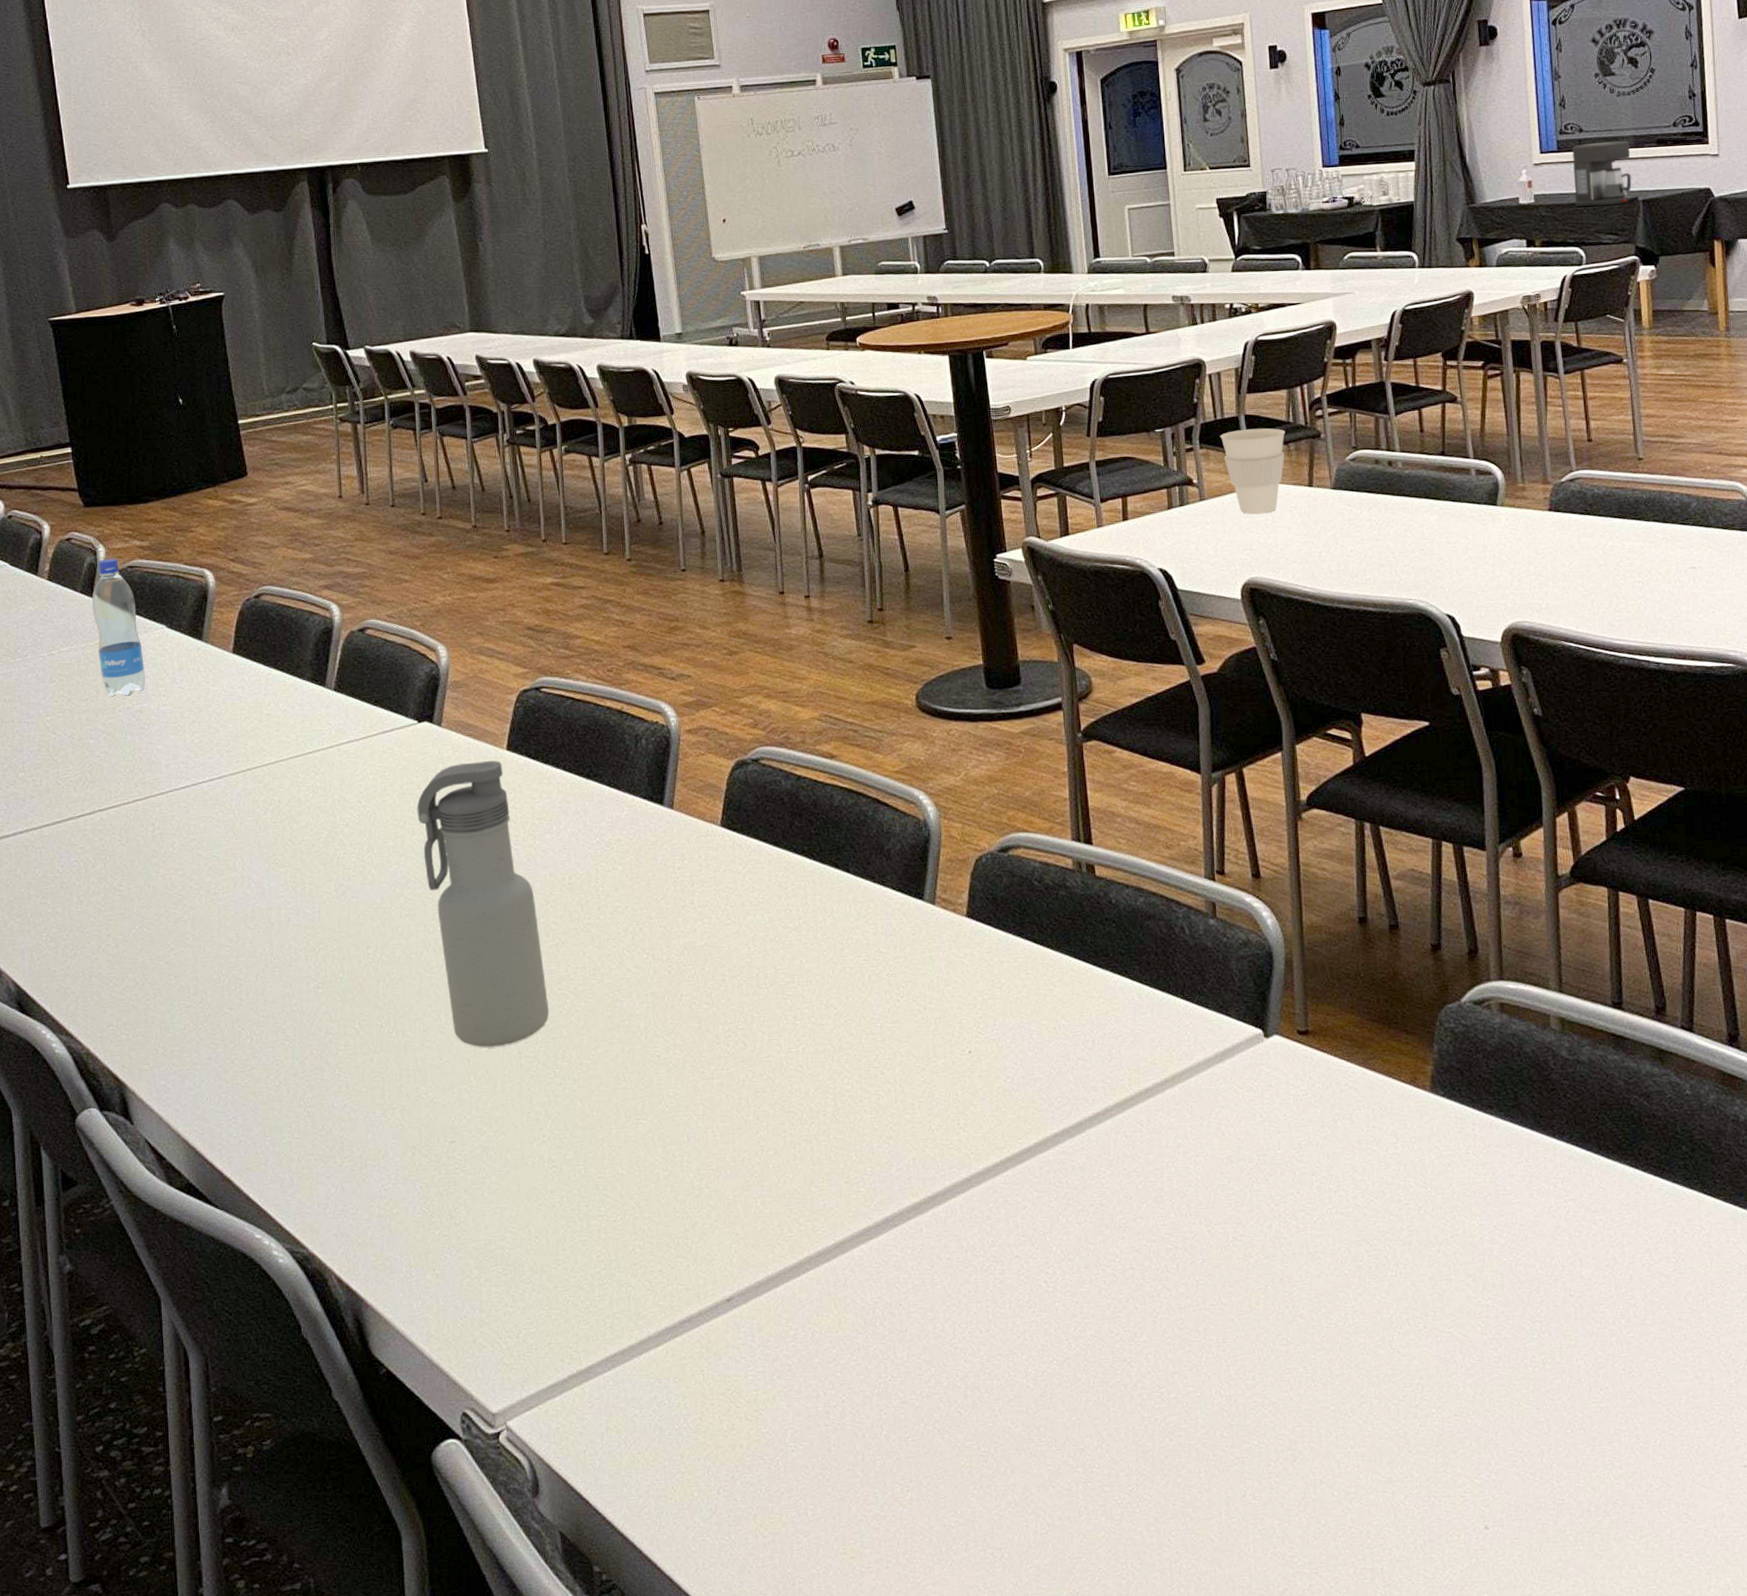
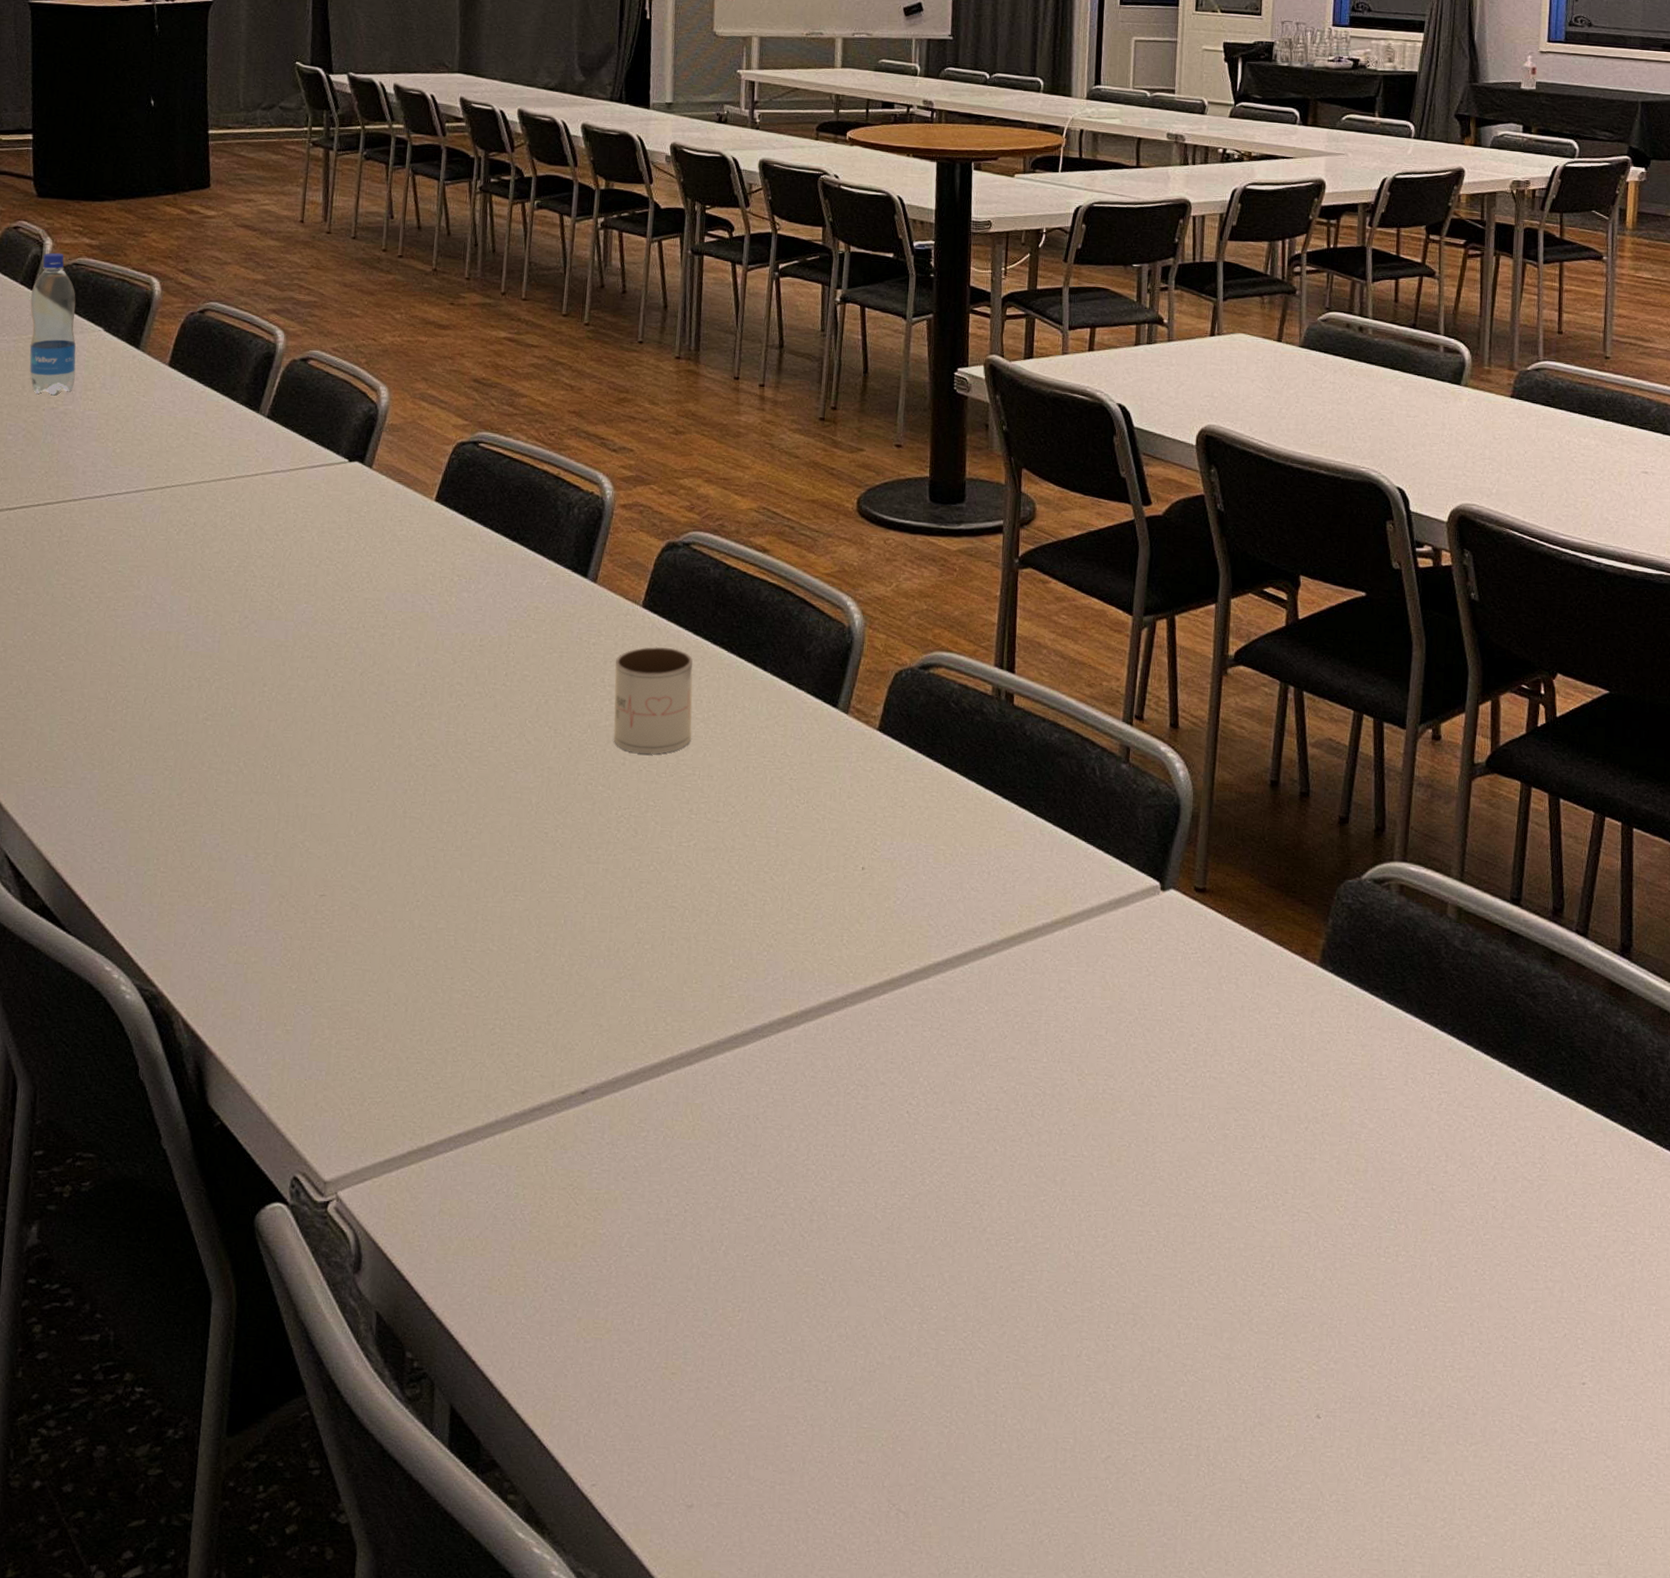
water bottle: present [417,761,550,1047] -> none [334,509,443,803]
mug: none [701,862,786,968] -> present [613,647,693,755]
cup: present [1220,428,1286,515] -> none [1196,275,1262,363]
coffee maker: present [1572,141,1639,207] -> none [1575,39,1638,104]

